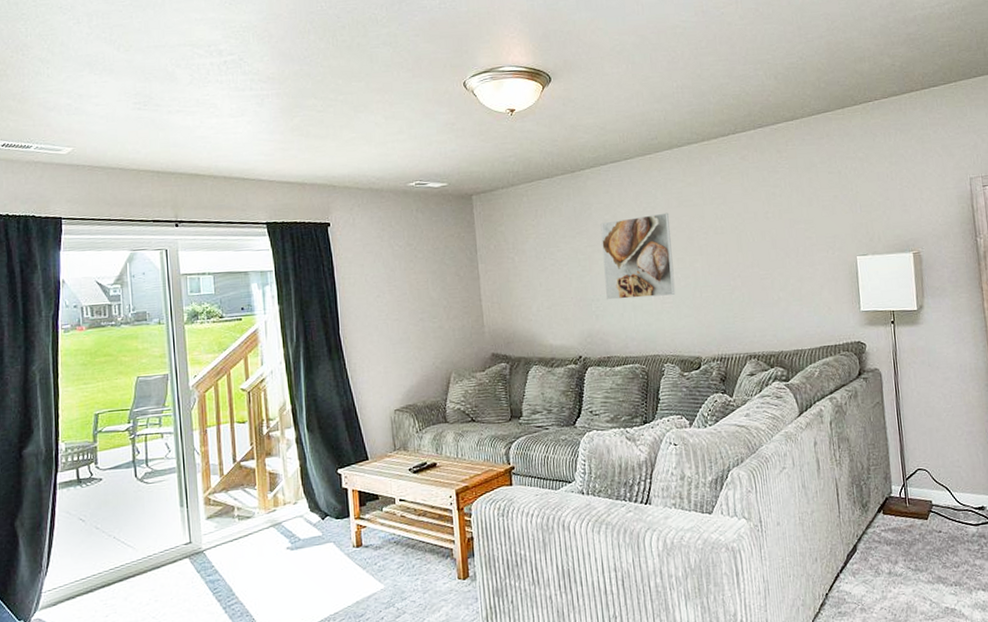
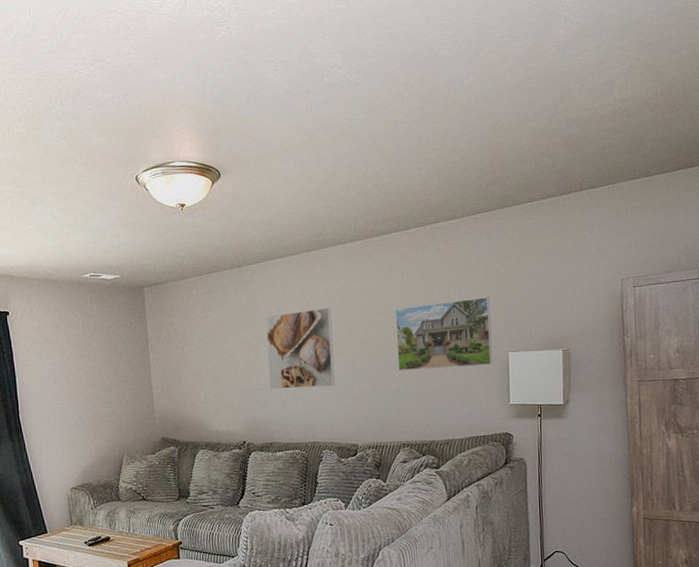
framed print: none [735,199,841,278] -> present [394,297,493,371]

